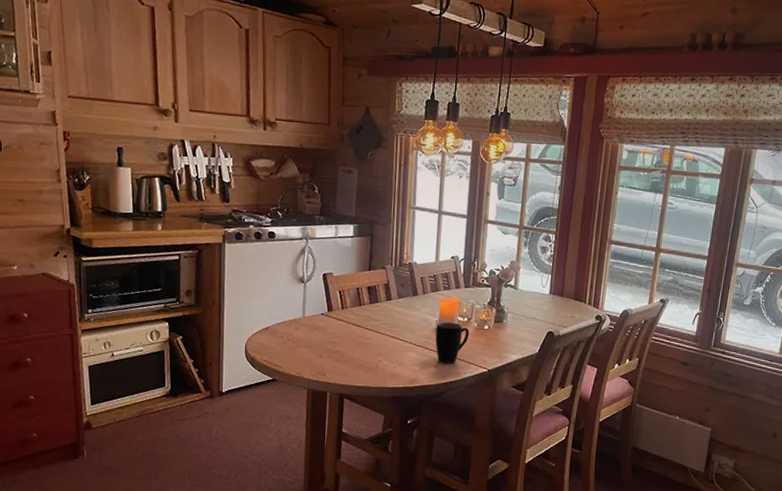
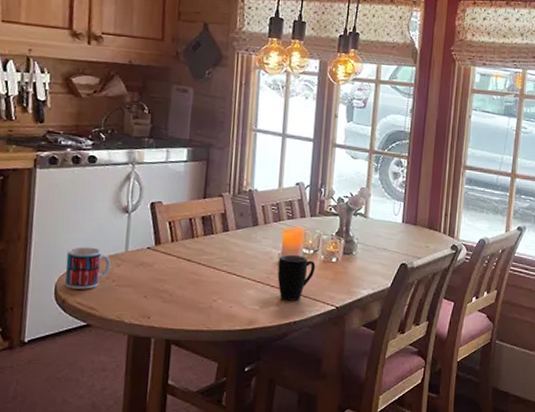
mug: none [253,312,291,349] -> present [65,247,111,289]

